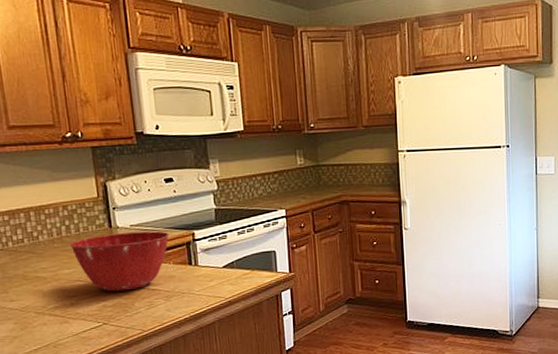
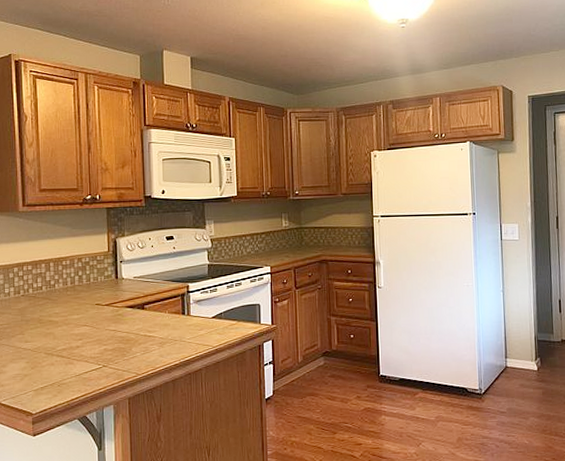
mixing bowl: present [69,231,169,292] -> none [80,283,167,337]

